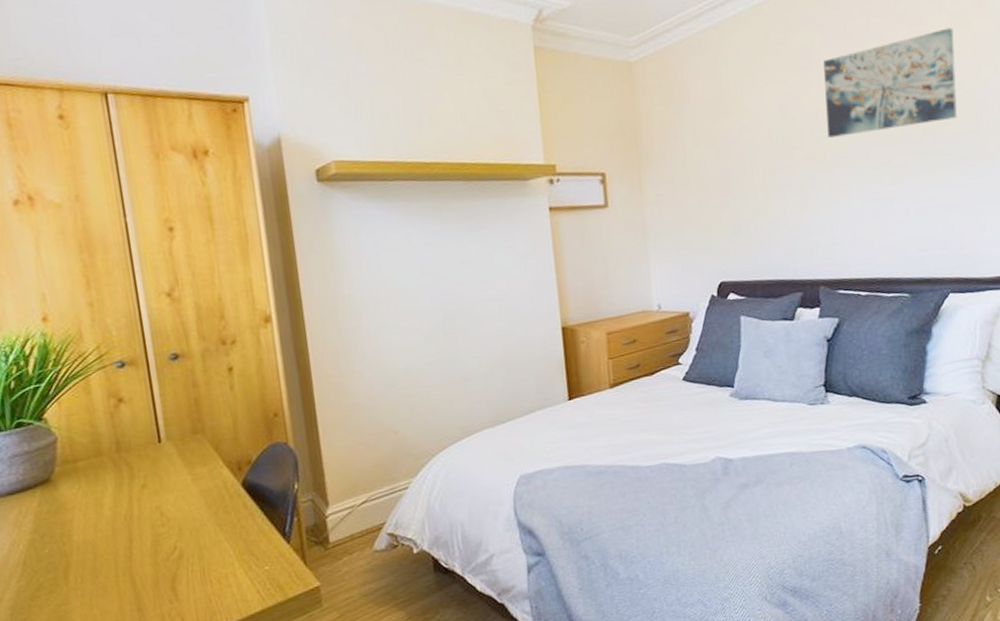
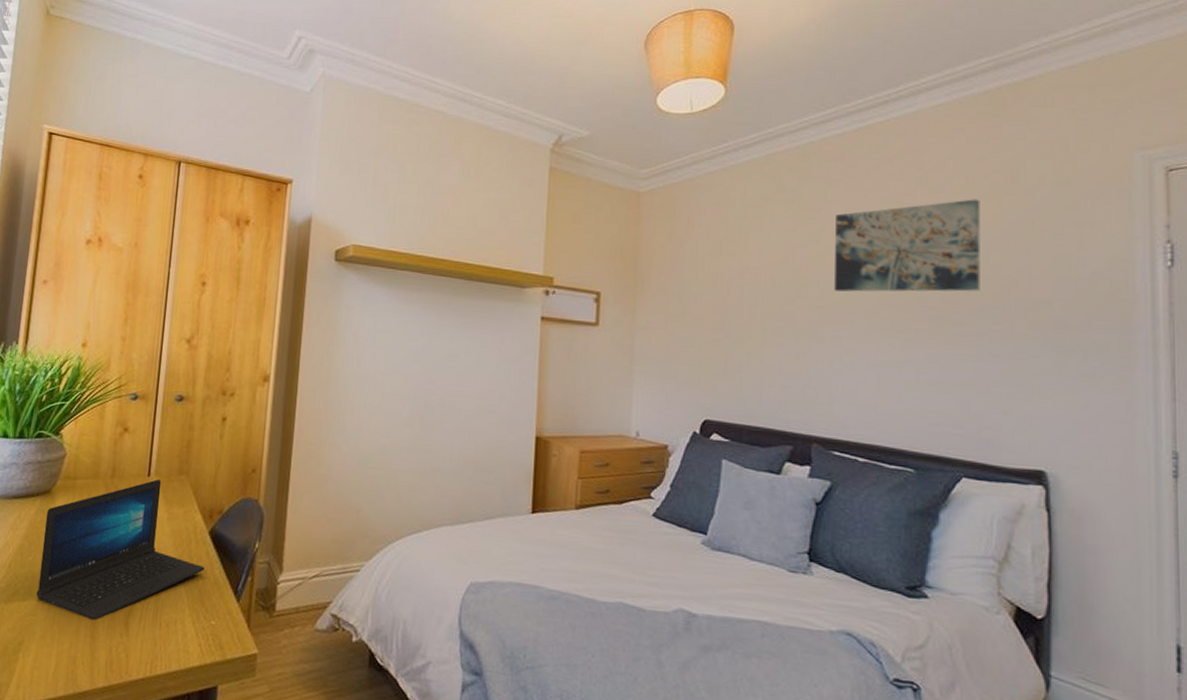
laptop: none [51,444,245,594] -> present [36,479,205,620]

